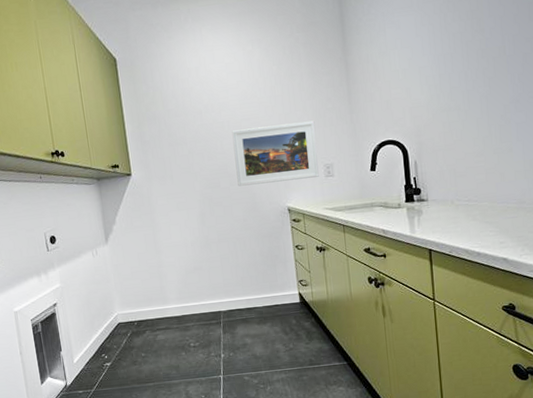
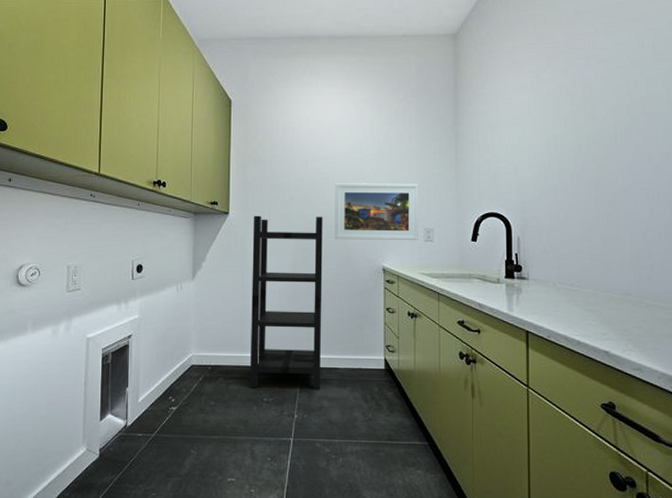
shelving unit: none [156,166,242,336] -> present [249,215,323,390]

